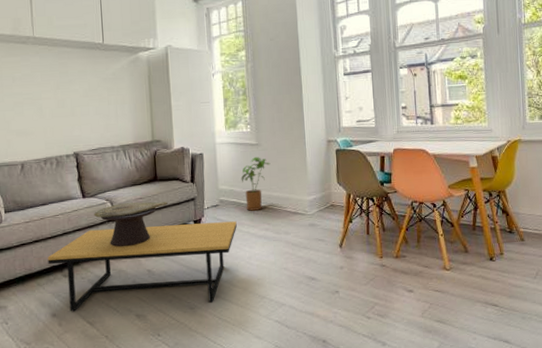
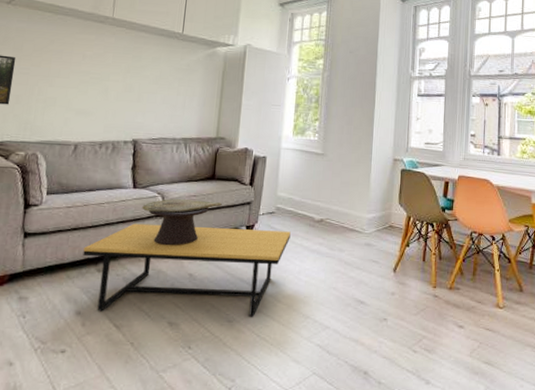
house plant: present [241,157,271,211] -> none [301,167,334,223]

